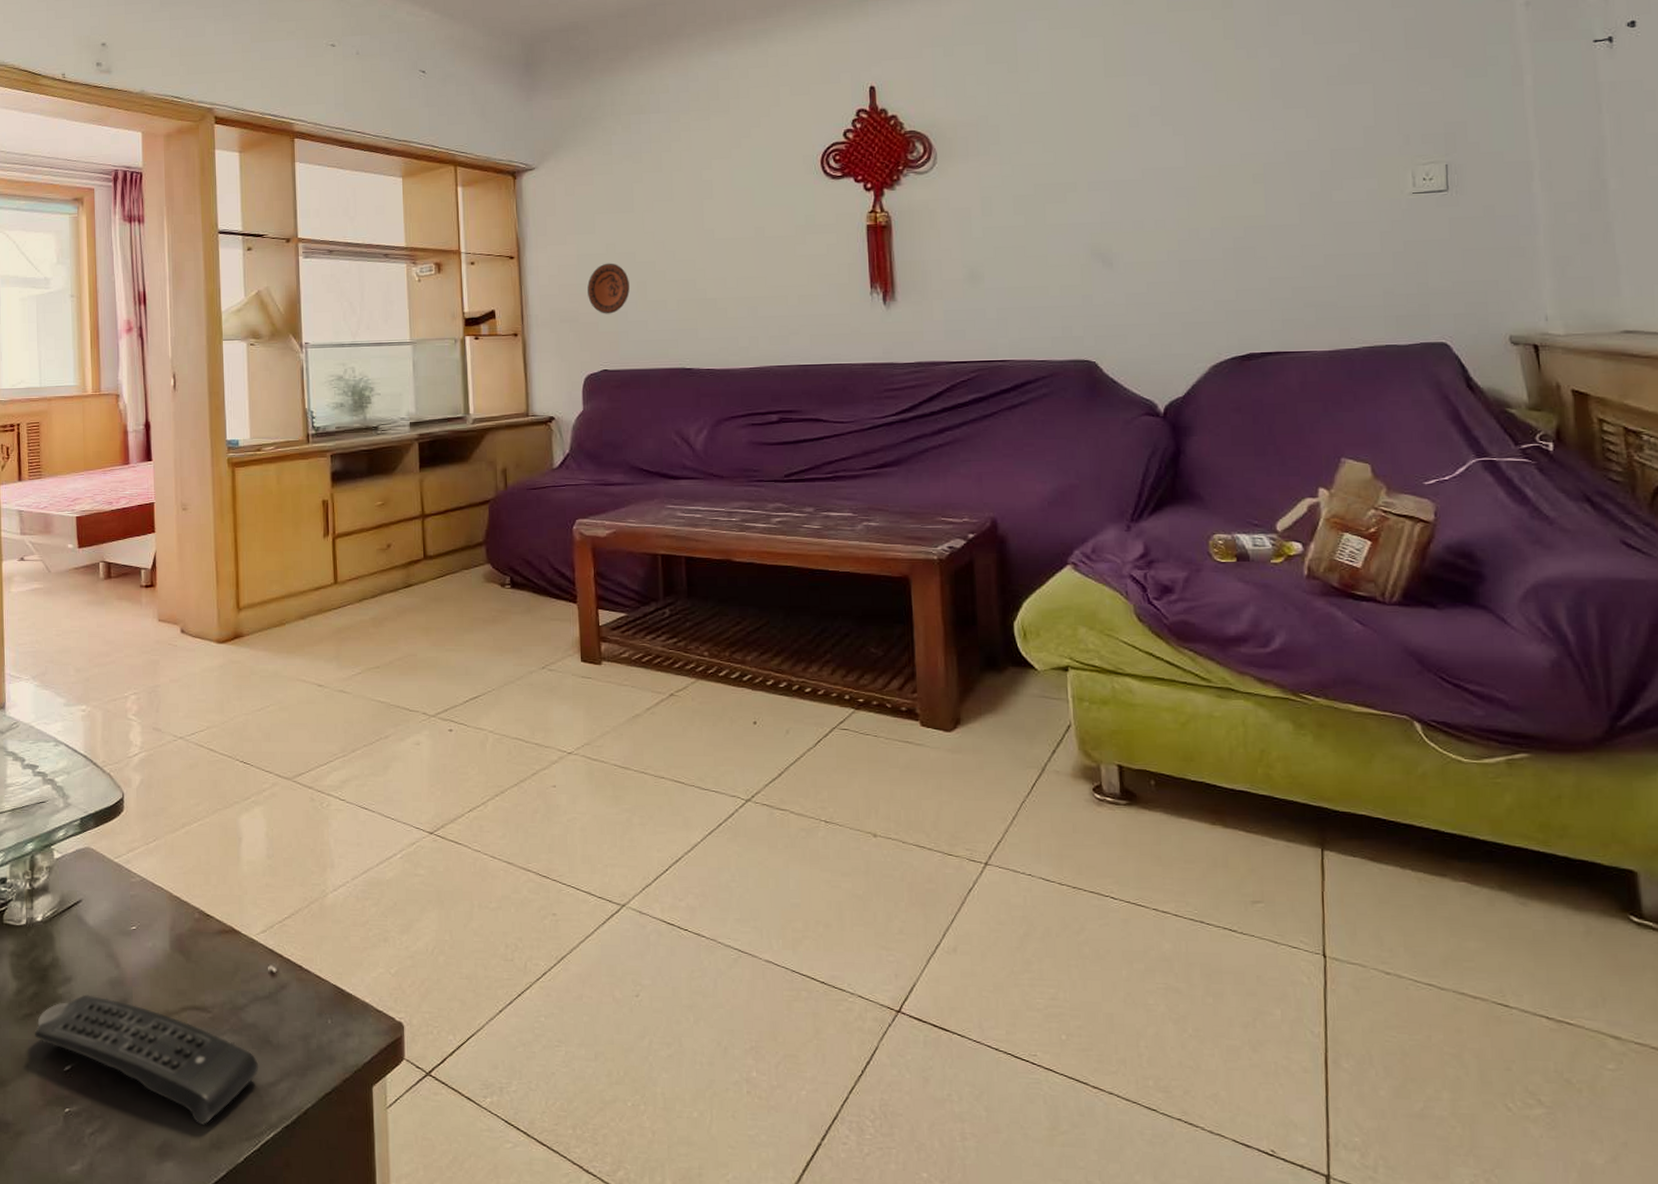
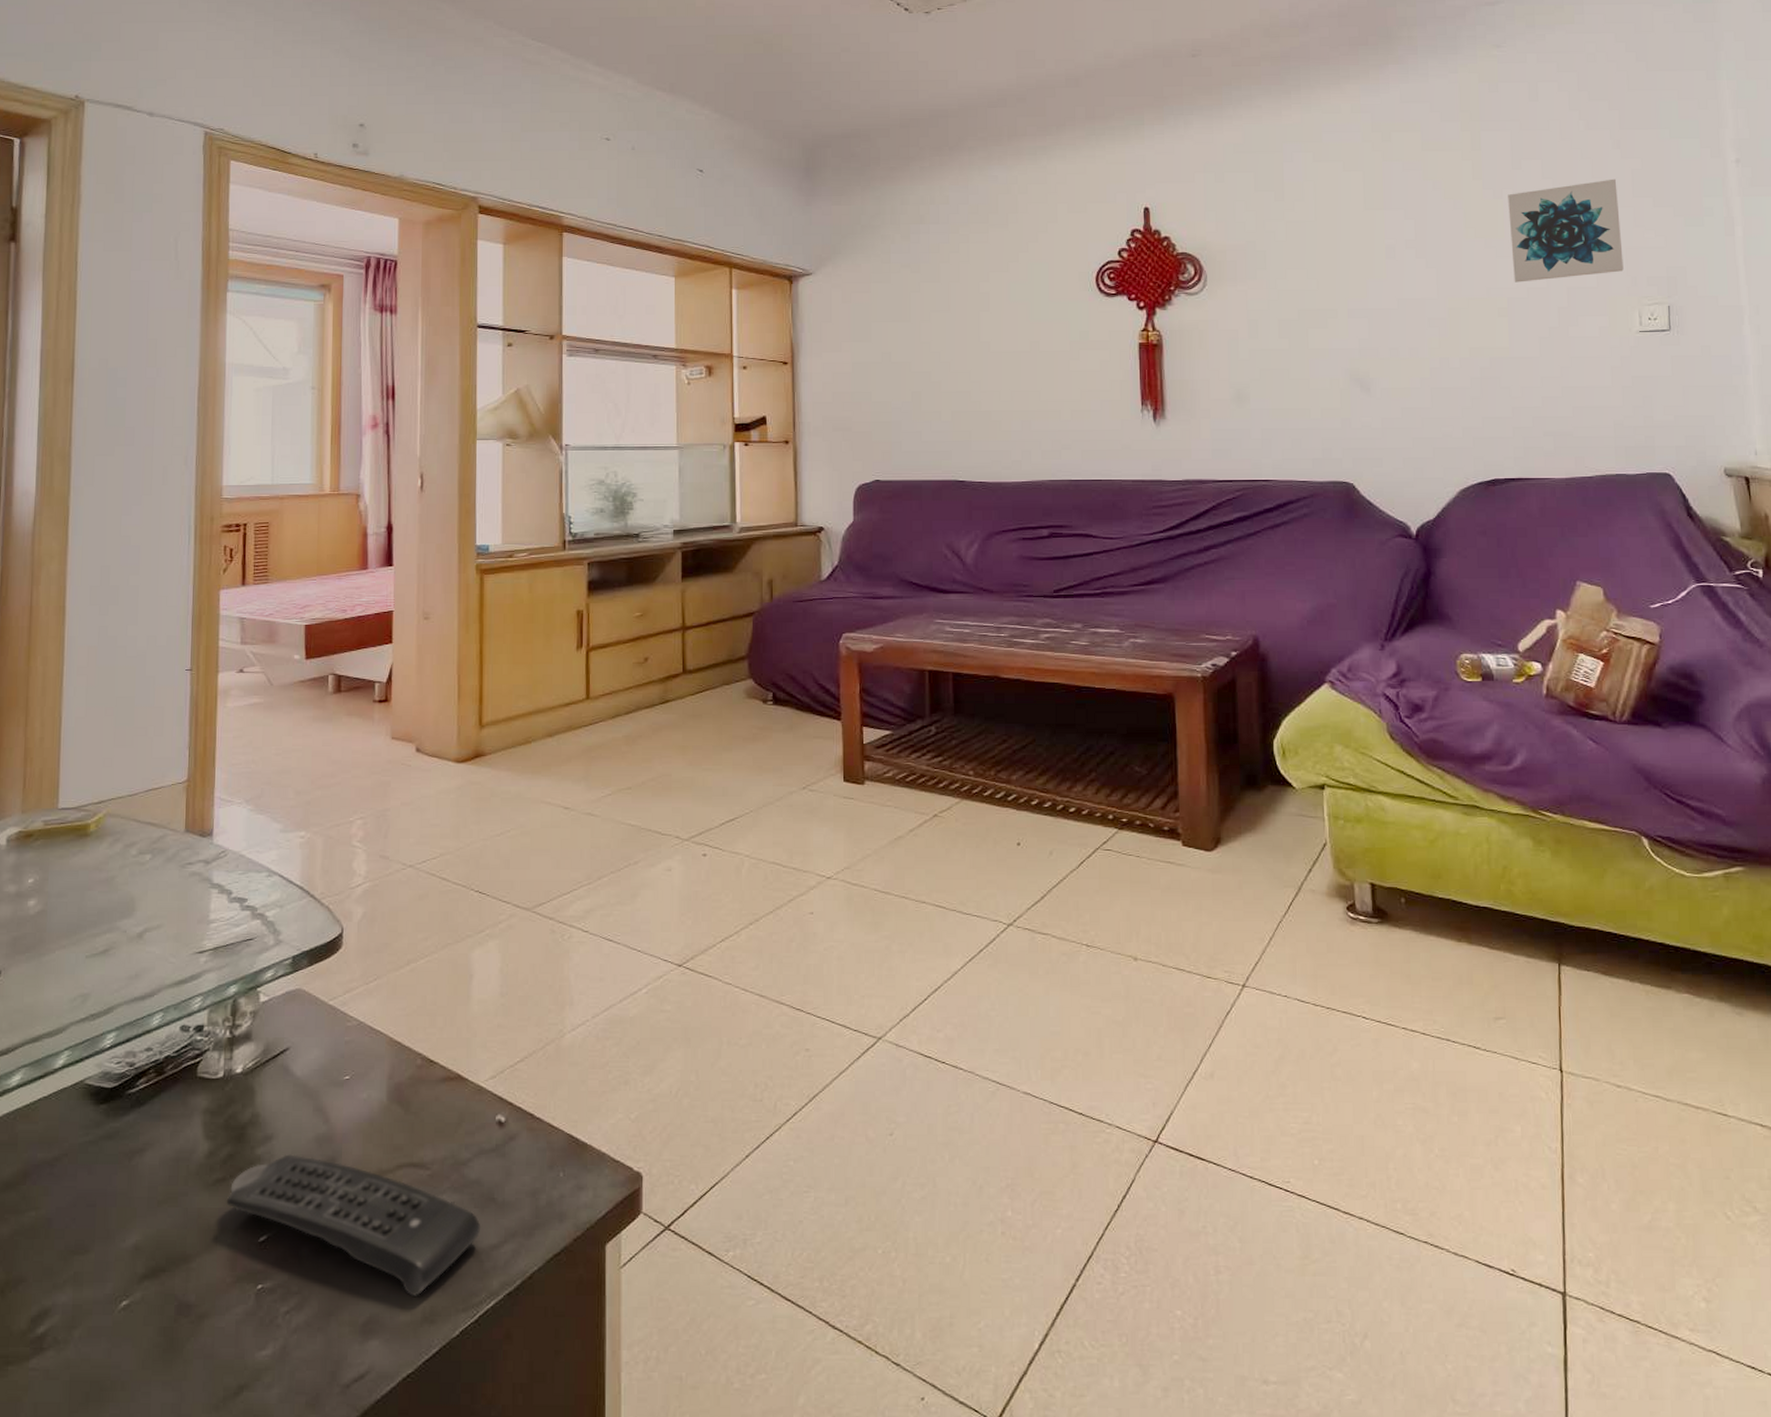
decorative plate: present [587,263,630,314] -> none [862,372,904,424]
wall art: none [1263,30,1395,147] -> present [1508,179,1624,283]

